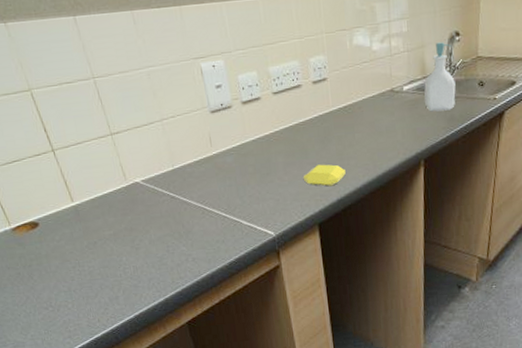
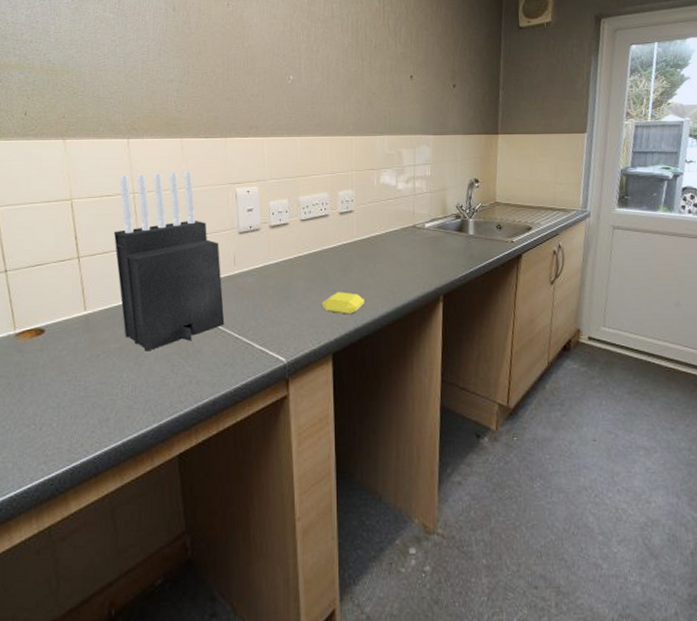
knife block: none [74,48,211,236] -> present [113,171,225,351]
soap bottle: present [424,42,456,112] -> none [444,187,475,249]

